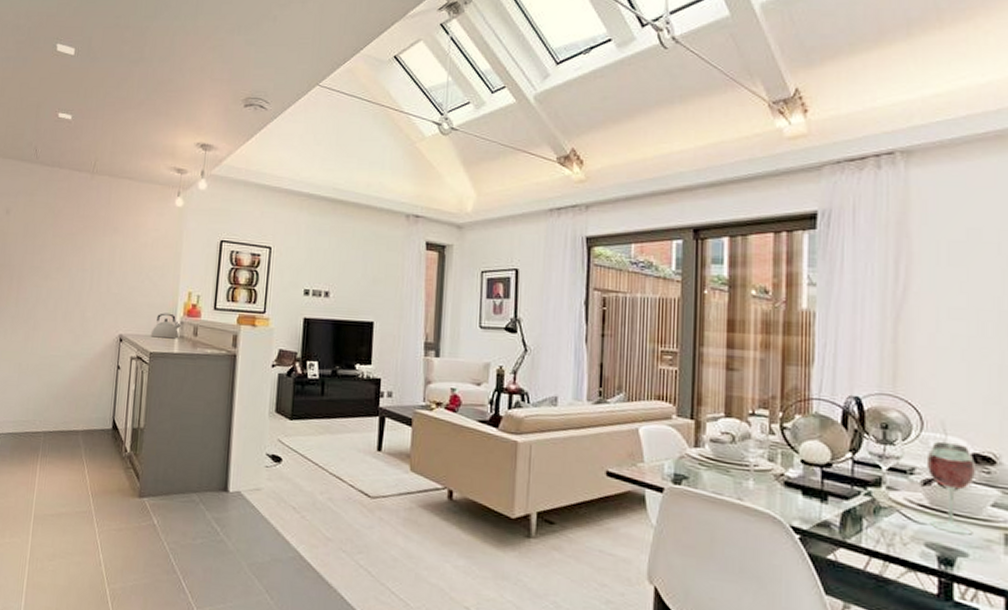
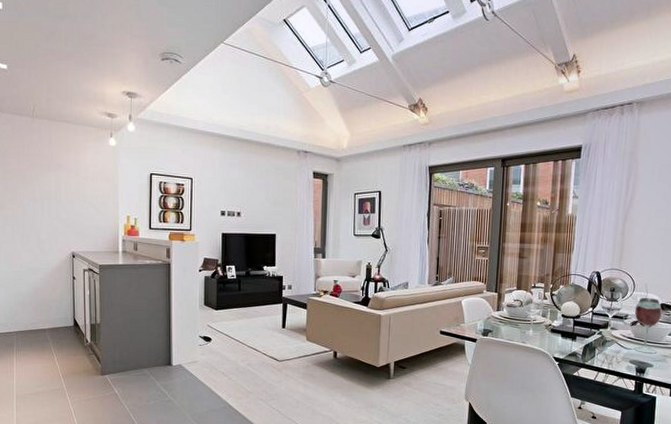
kettle: present [150,313,181,339] -> none [98,233,123,254]

